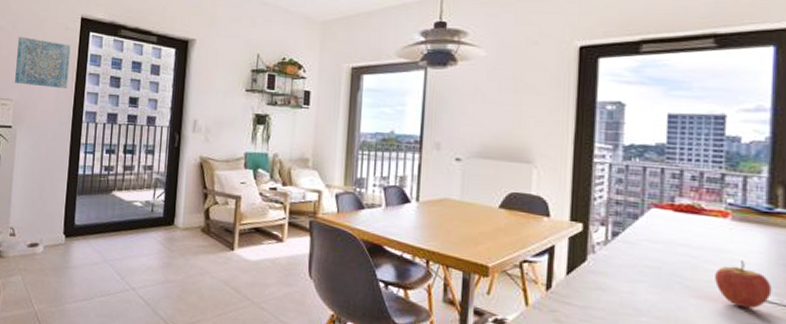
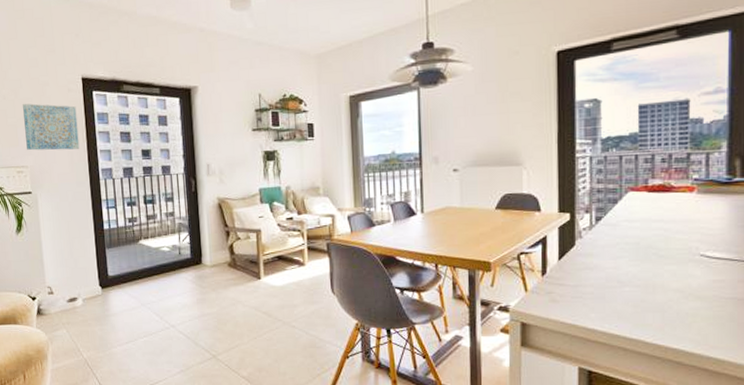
fruit: present [715,260,772,309] -> none [685,227,733,267]

